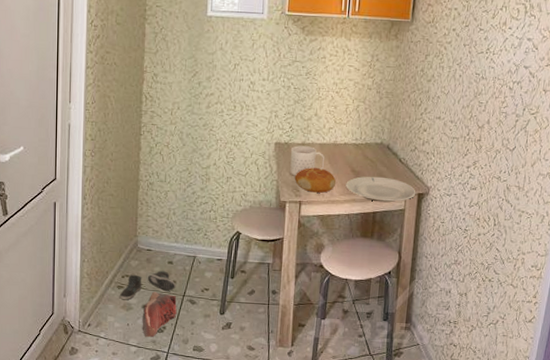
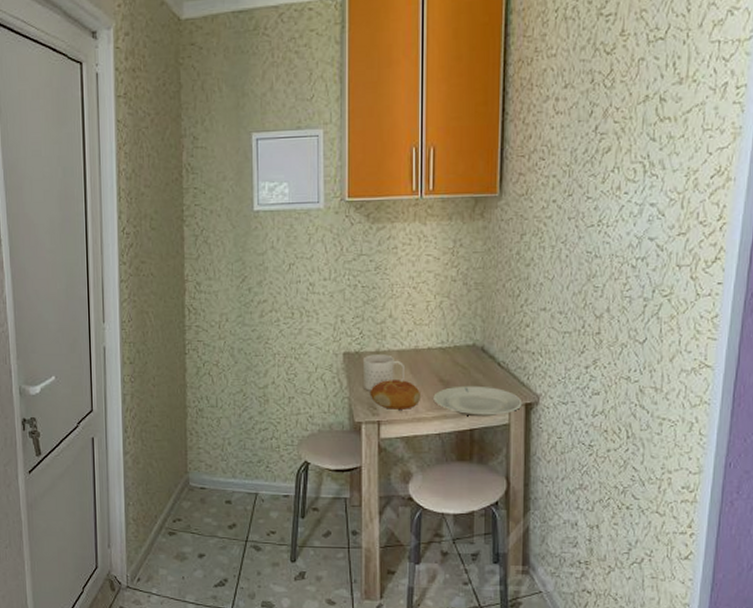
boot: present [119,270,176,300] -> none [171,512,237,548]
boot: present [142,291,177,338] -> none [199,537,240,593]

